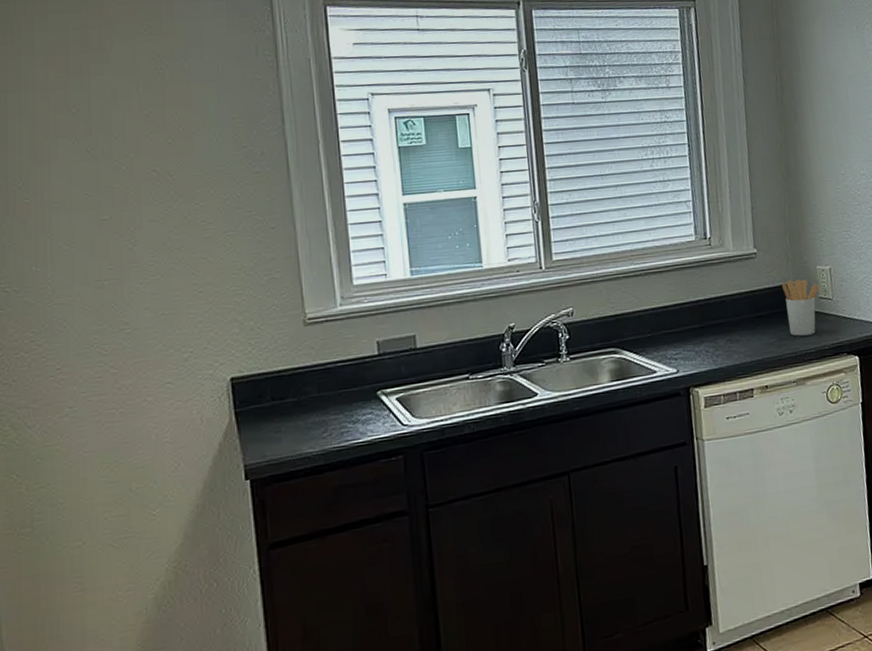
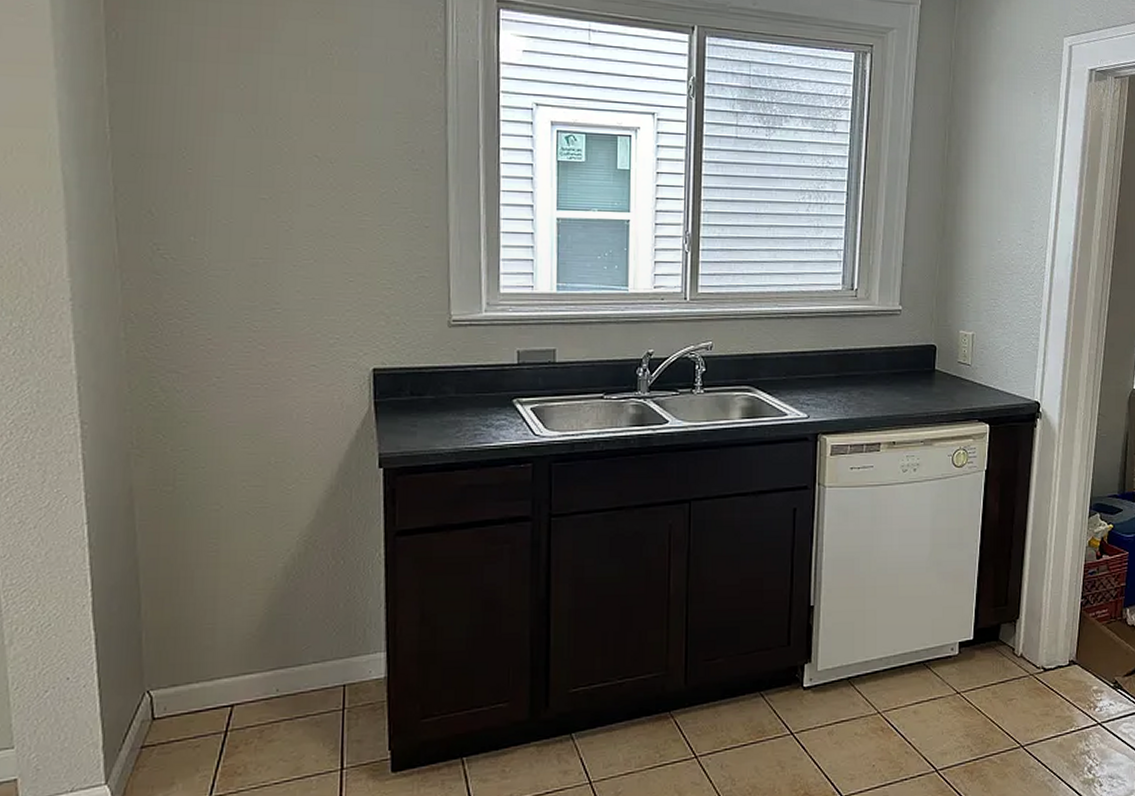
utensil holder: present [782,279,820,337] -> none [923,340,960,398]

